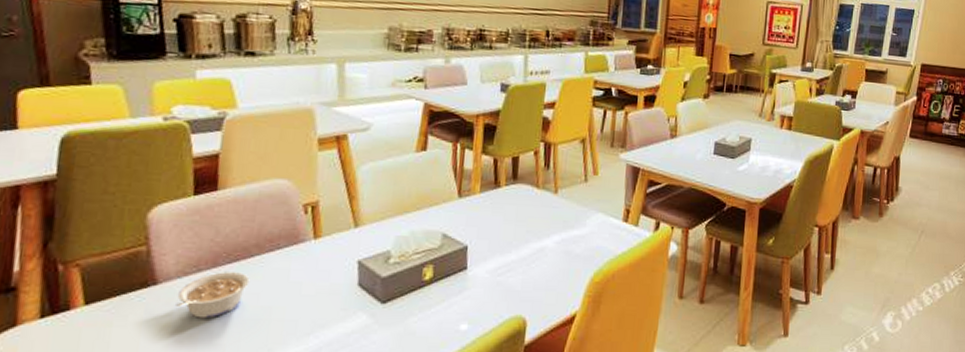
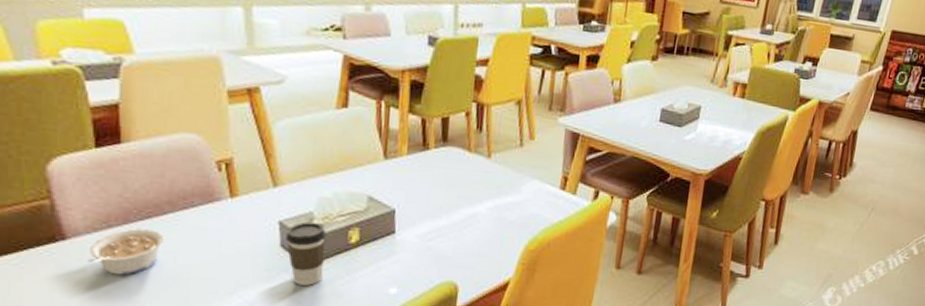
coffee cup: none [363,260,402,324] -> present [286,221,326,286]

